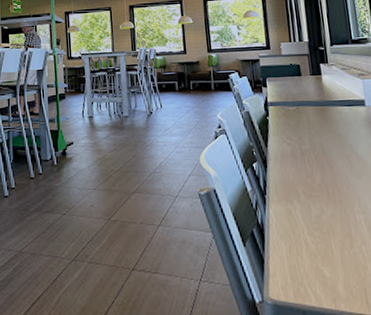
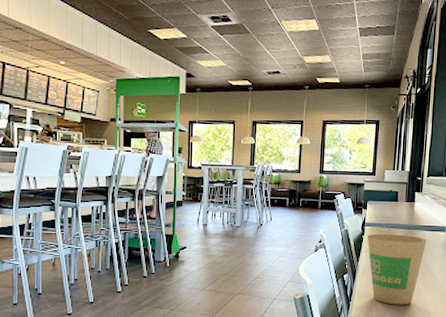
paper cup: none [273,112,345,197] -> present [367,233,427,305]

